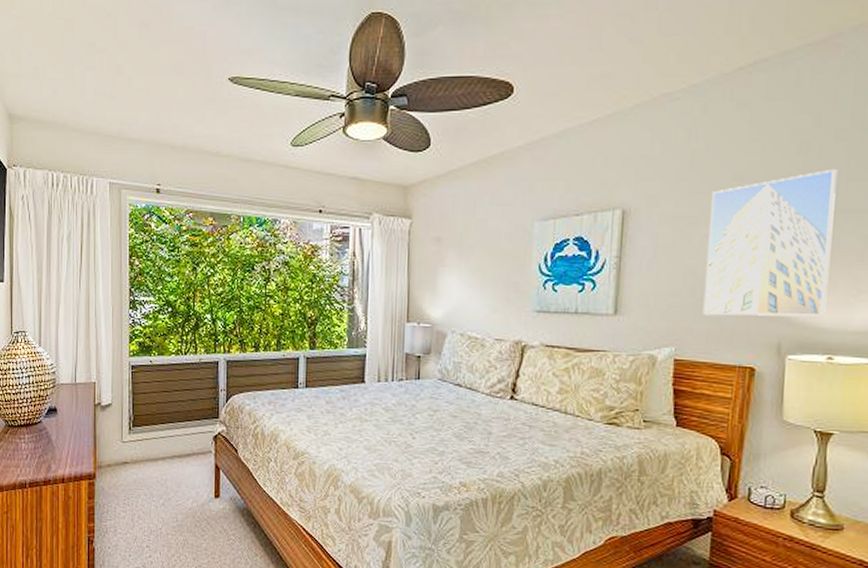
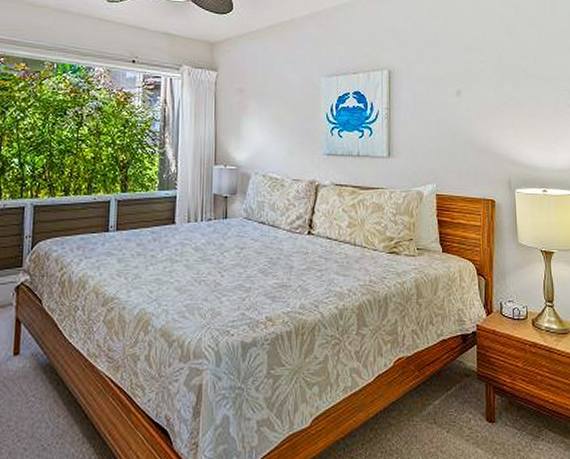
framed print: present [702,170,837,317] -> none [452,46,538,158]

